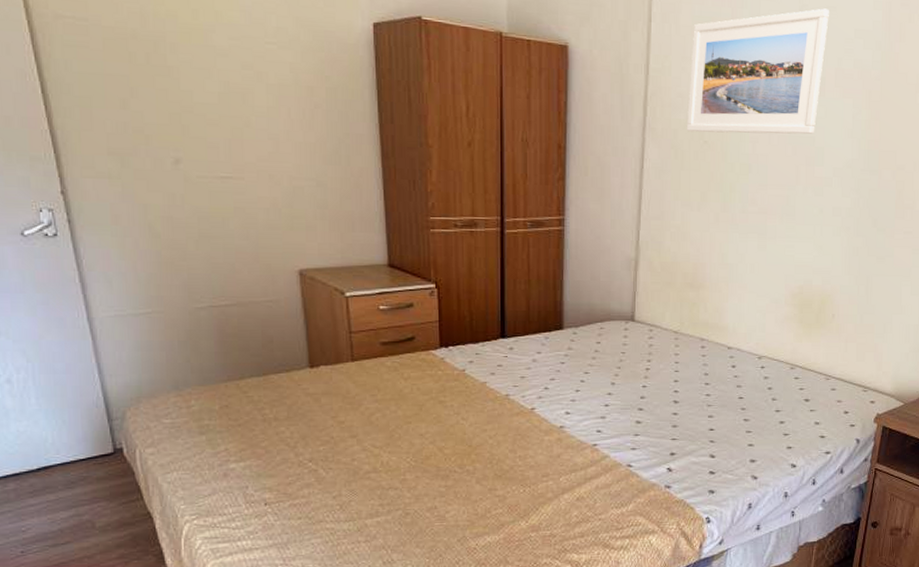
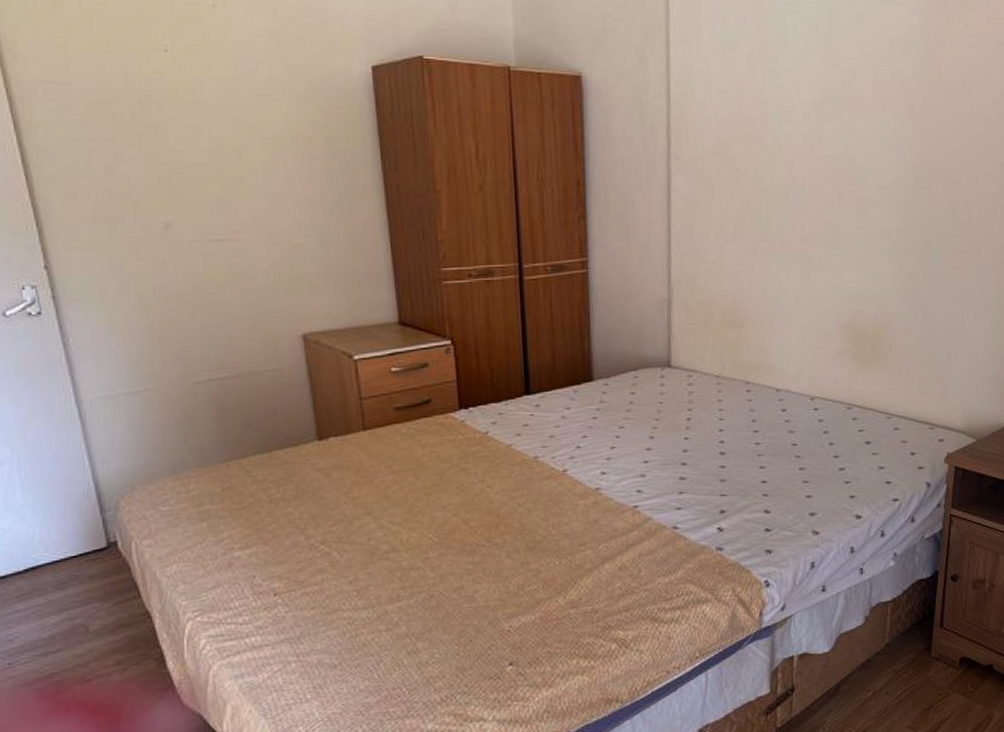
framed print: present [686,8,829,135] -> none [714,18,862,159]

